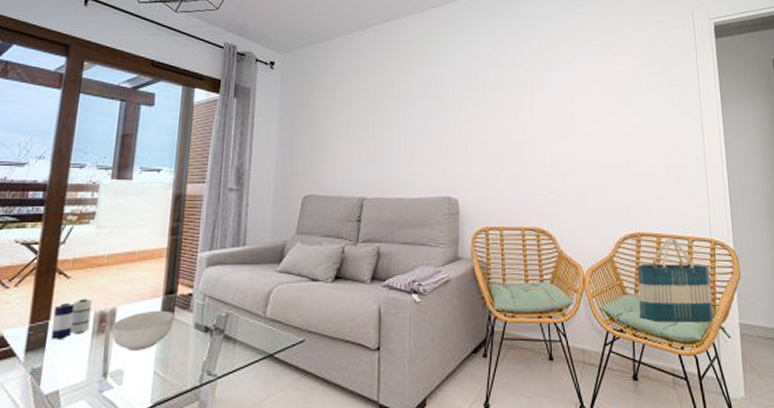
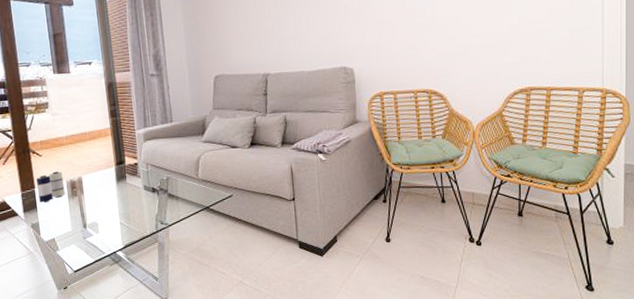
bowl: present [111,310,176,351] -> none [81,177,128,208]
tote bag: present [637,238,714,322] -> none [526,89,600,167]

